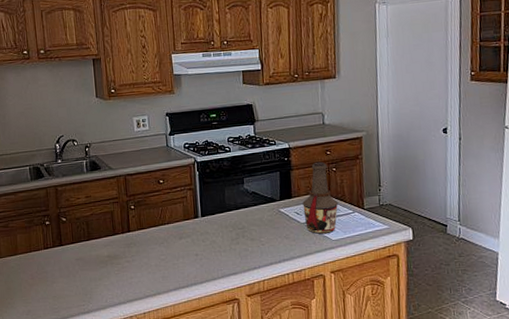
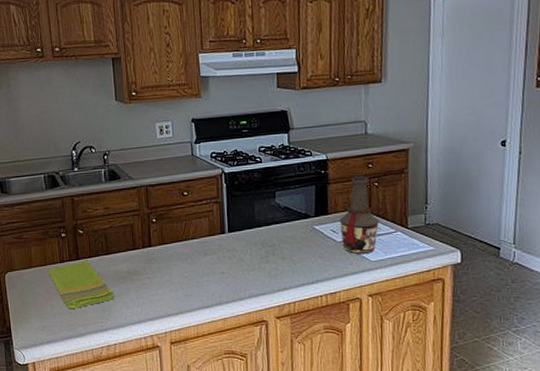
dish towel: none [33,245,96,293] -> present [48,259,115,309]

